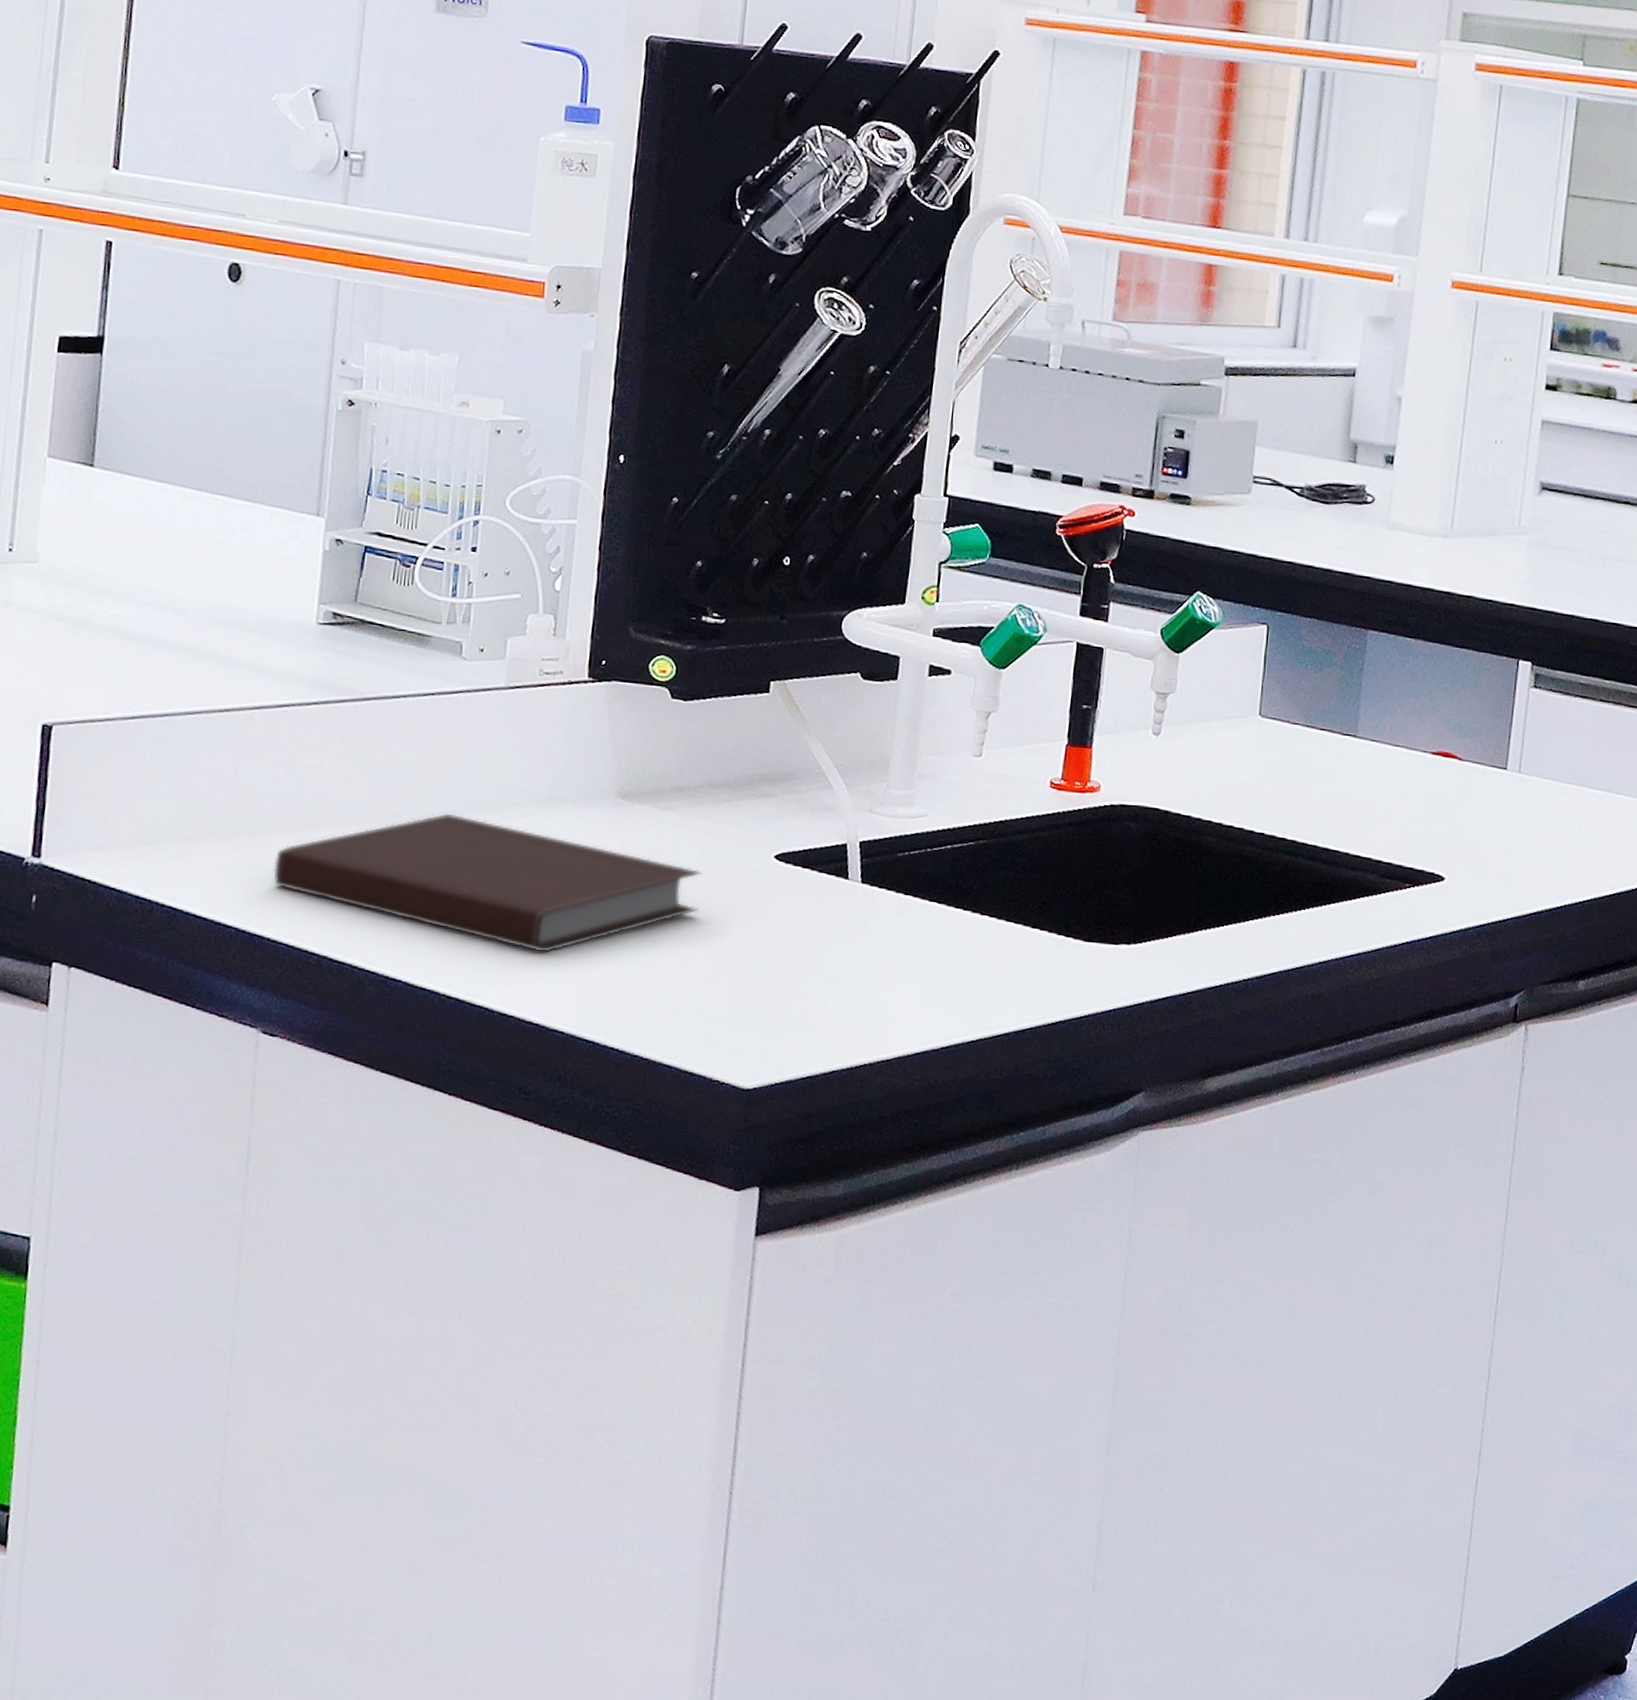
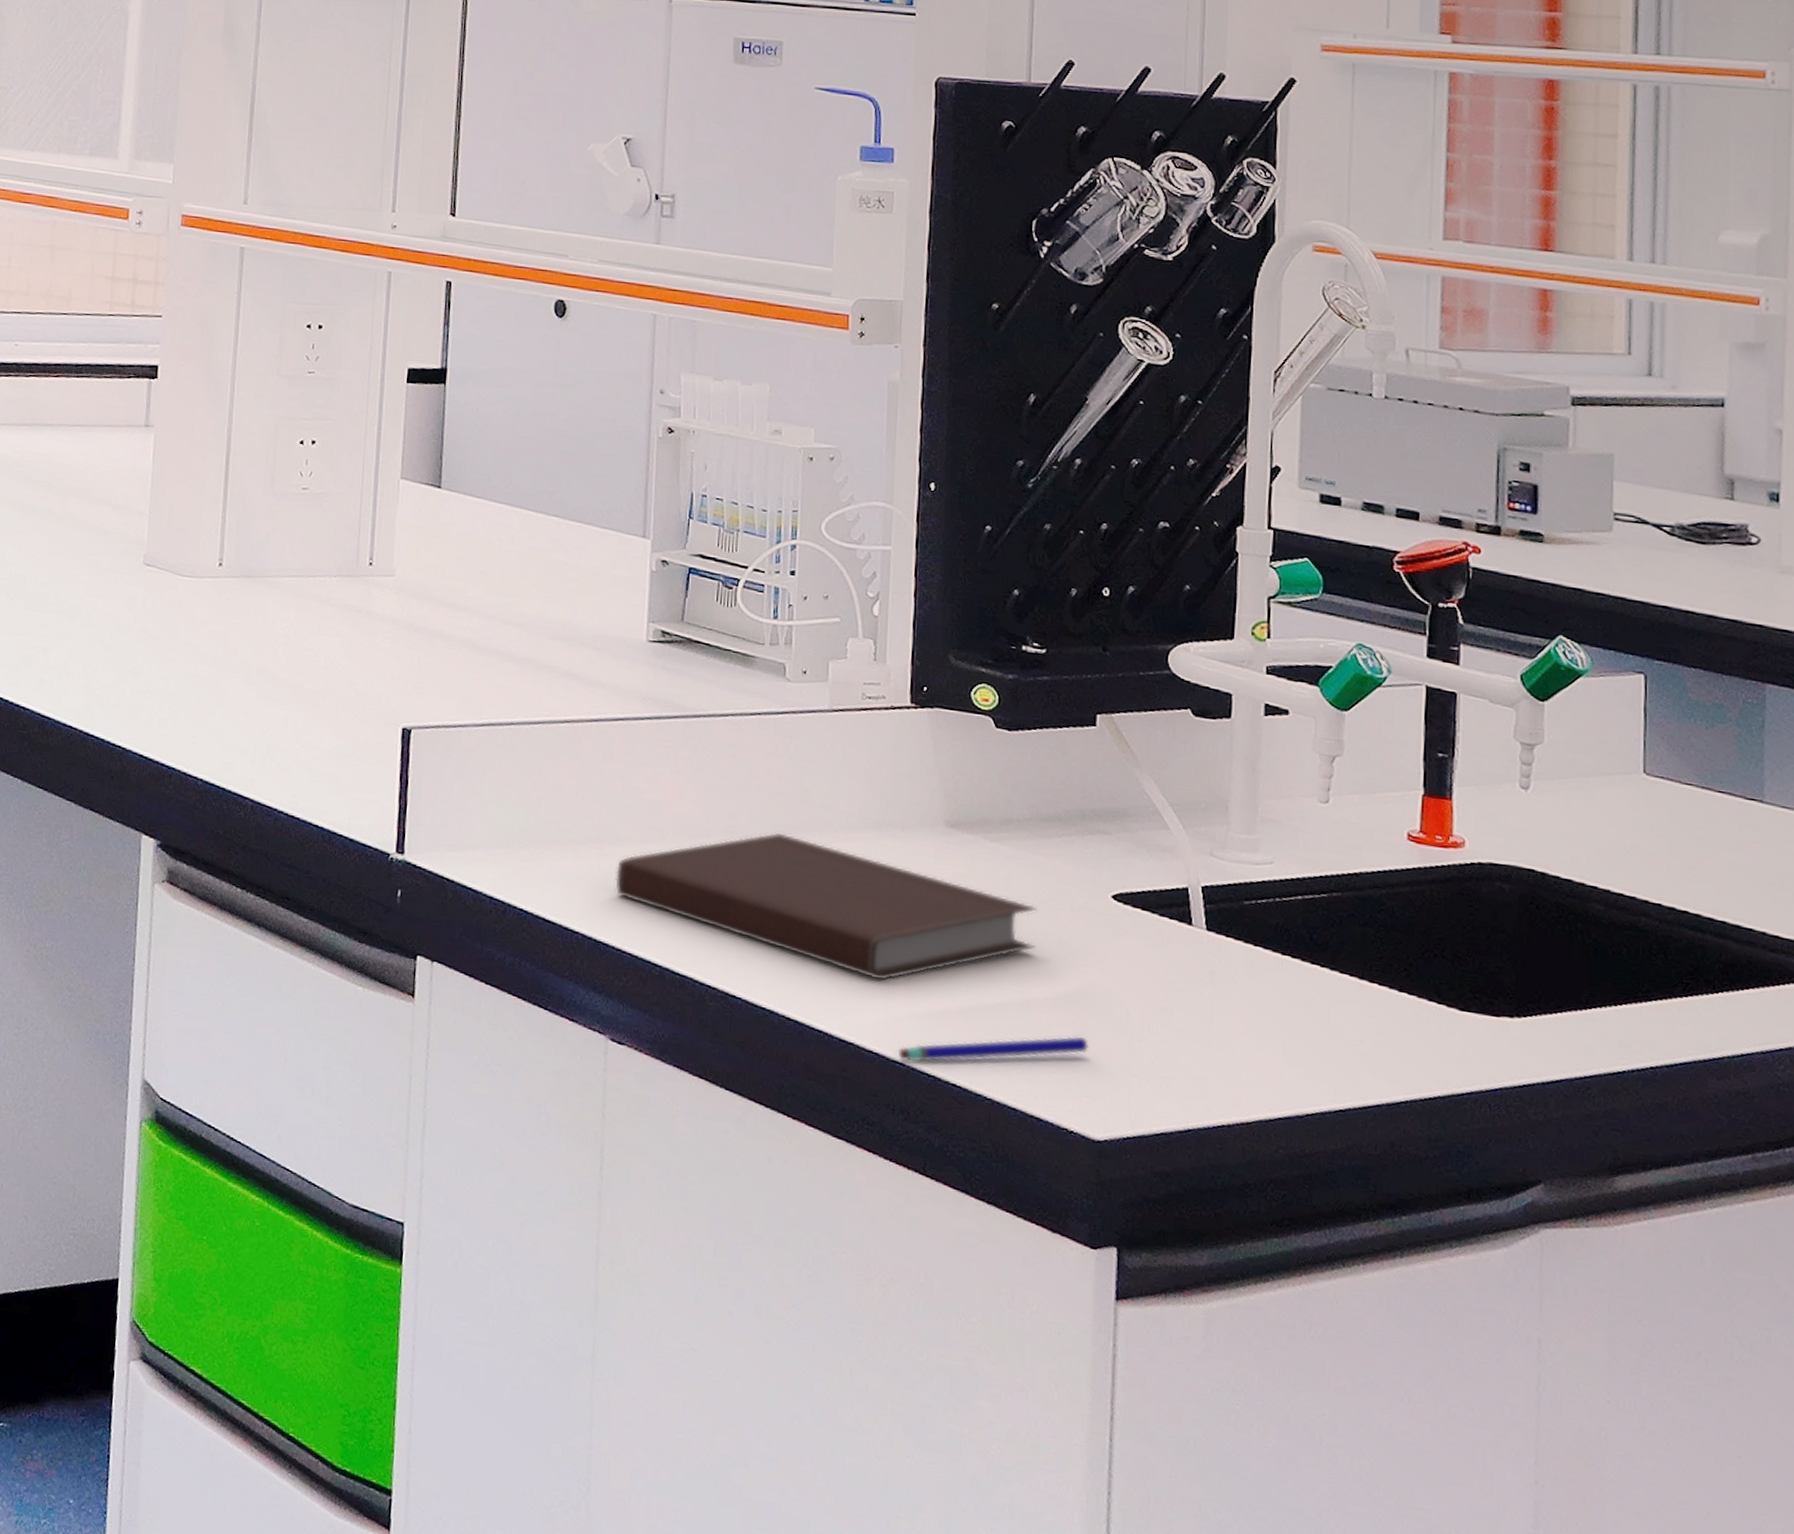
pen: none [557,992,744,1030] -> present [897,1035,1089,1063]

